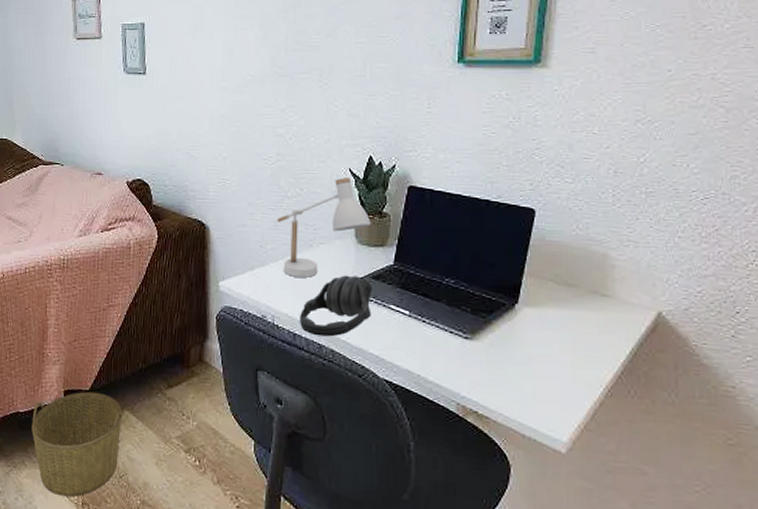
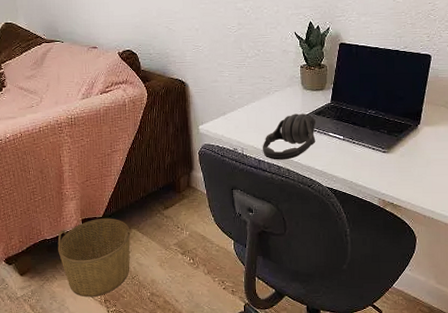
desk lamp: present [277,178,372,278] -> none [241,40,313,118]

